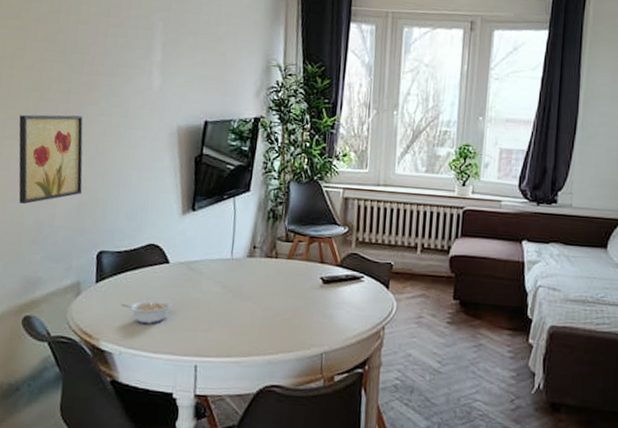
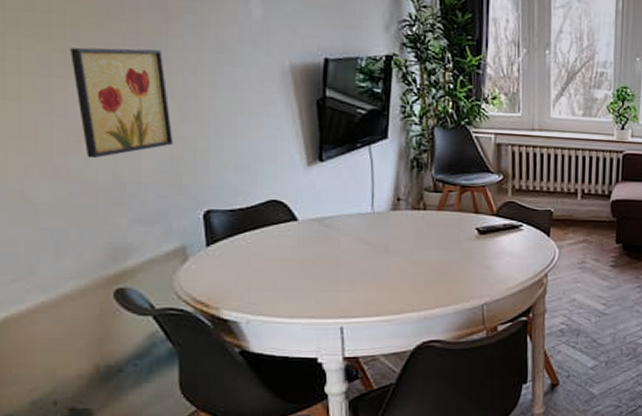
legume: present [121,298,173,324] -> none [242,259,307,288]

